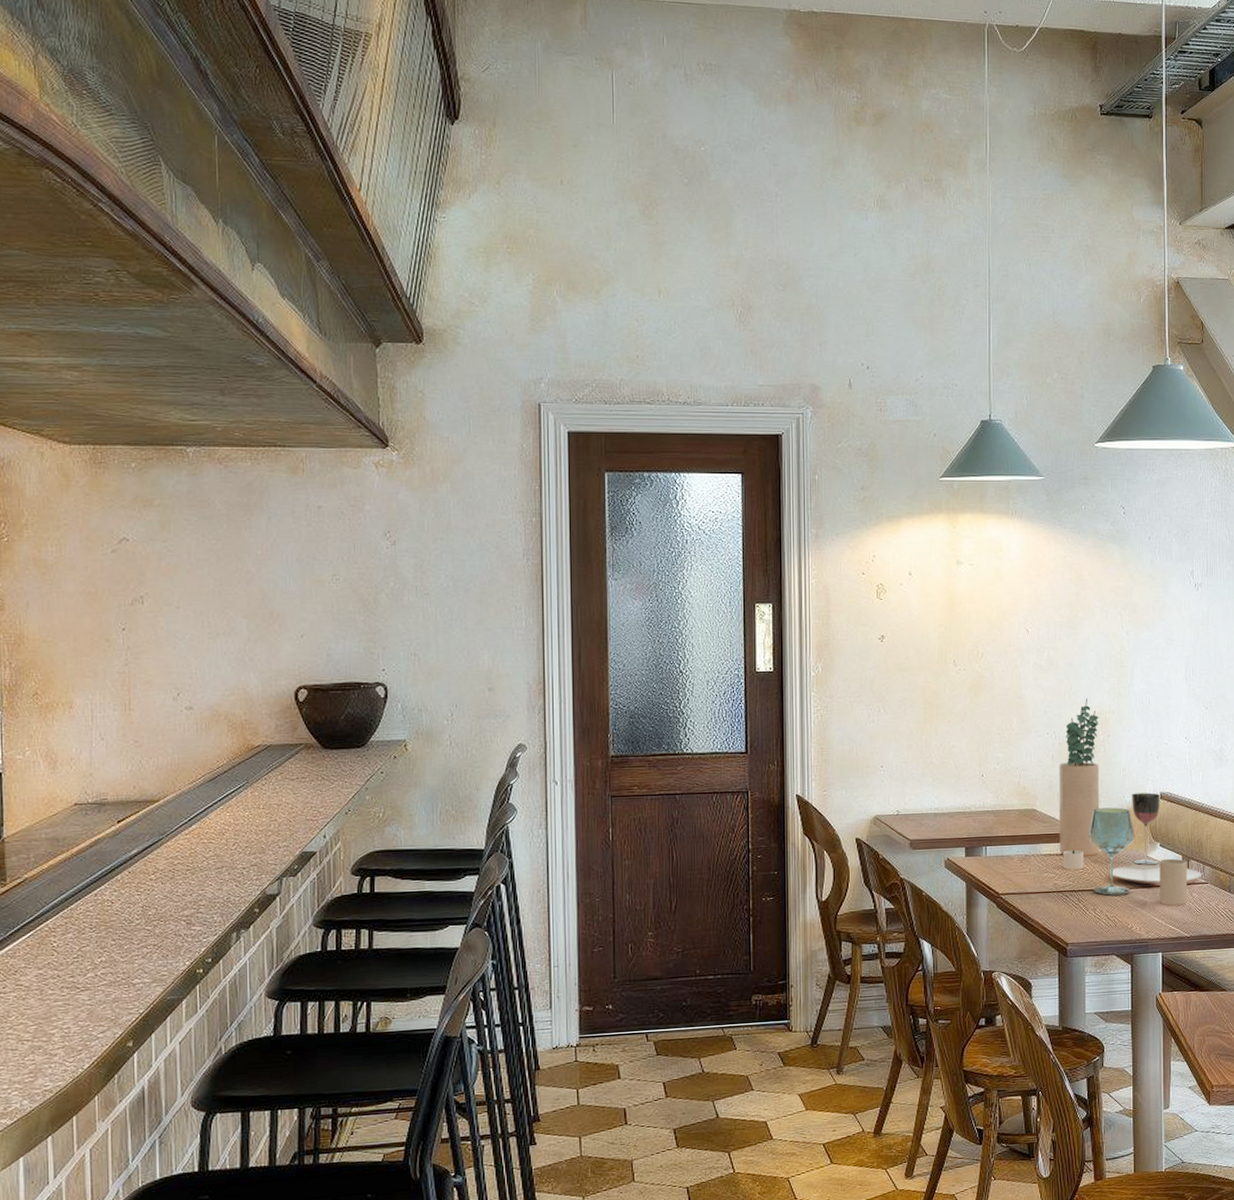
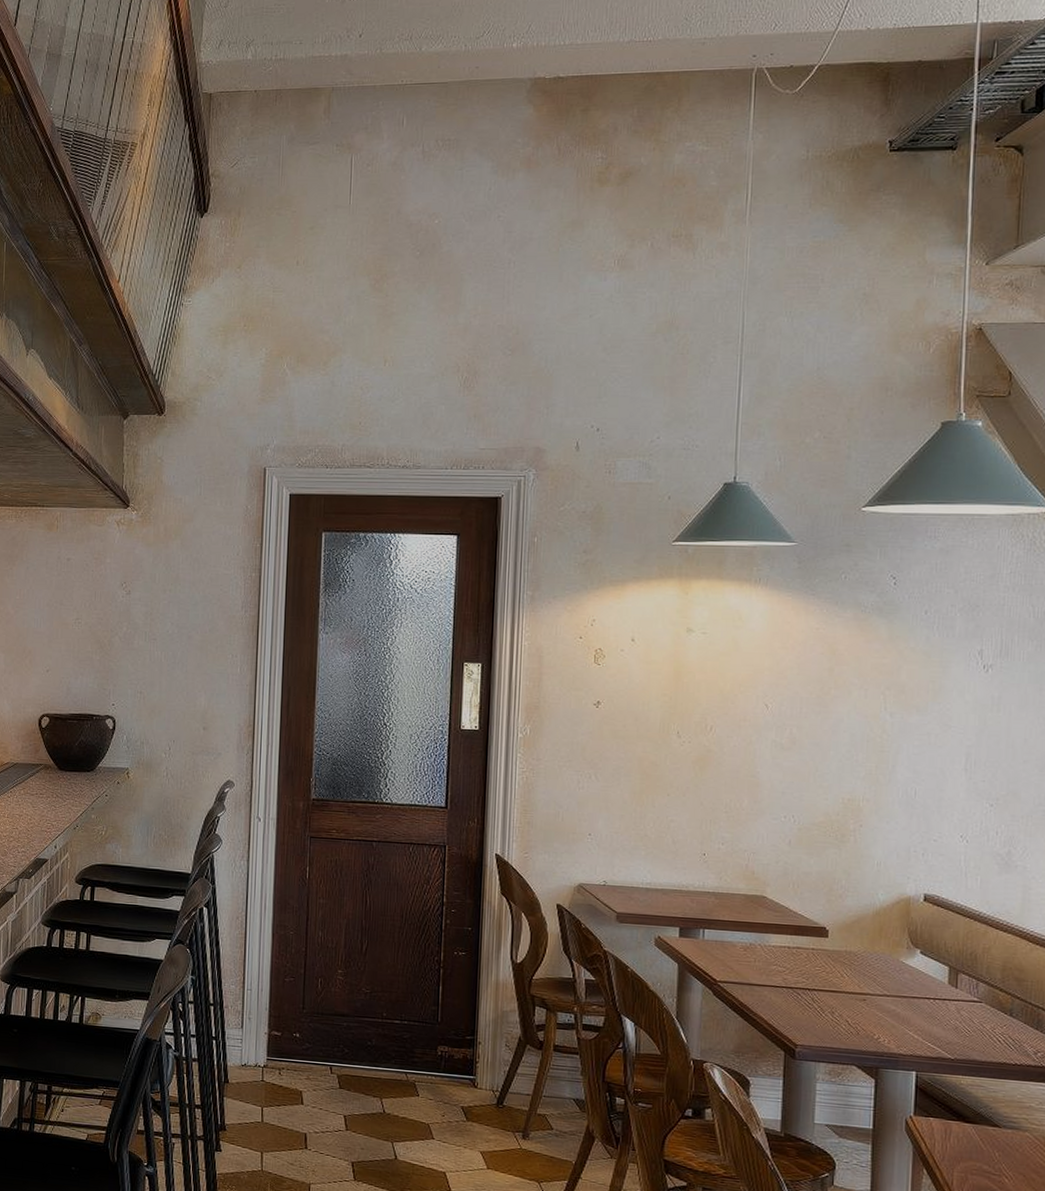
vase: present [1058,698,1100,858] -> none [792,782,850,956]
candle: present [1063,850,1084,871] -> none [795,944,822,968]
wine glass: present [1088,807,1136,896] -> none [829,903,889,1001]
plate: present [1109,864,1202,885] -> none [853,969,974,998]
wineglass: present [1132,792,1161,865] -> none [885,891,924,973]
cup: present [1160,858,1187,906] -> none [917,968,955,1023]

